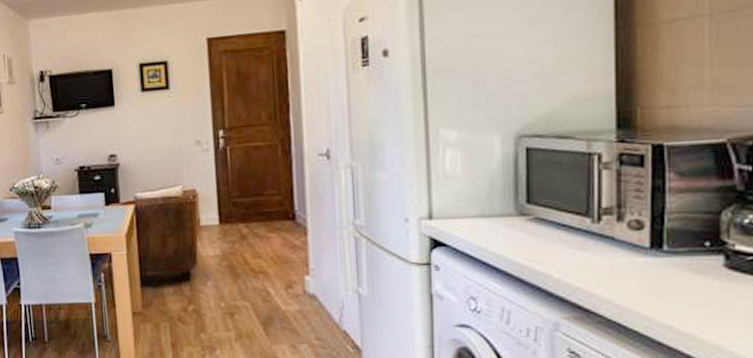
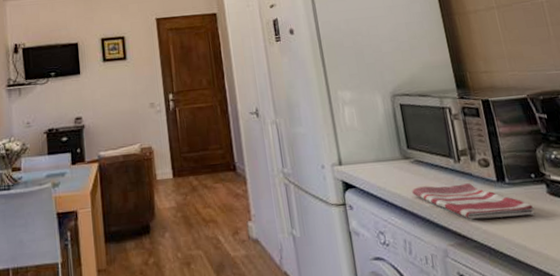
dish towel: none [523,248,698,292] -> present [412,183,535,219]

